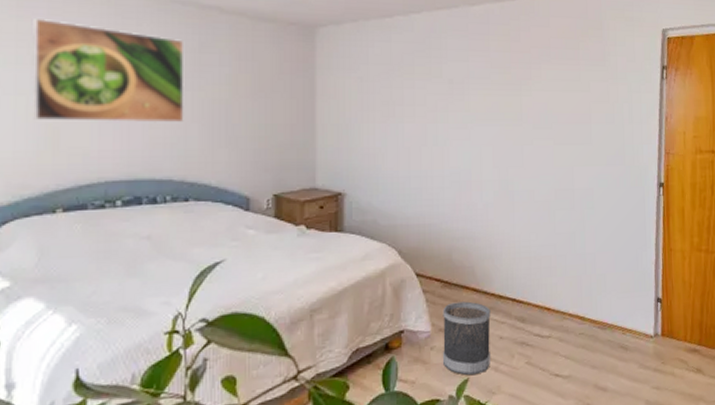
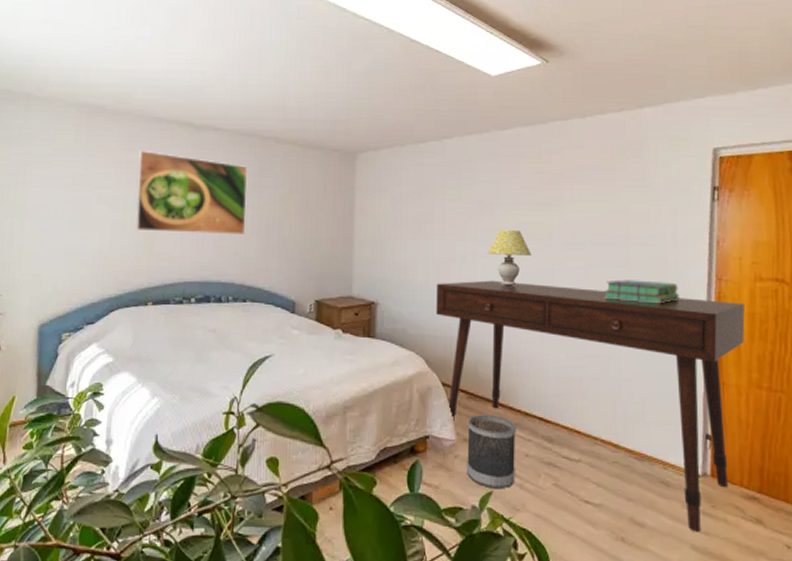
desk: none [408,163,688,389] -> present [436,280,745,532]
table lamp: none [459,110,502,169] -> present [487,229,532,286]
stack of books: none [570,157,635,179] -> present [604,279,680,304]

